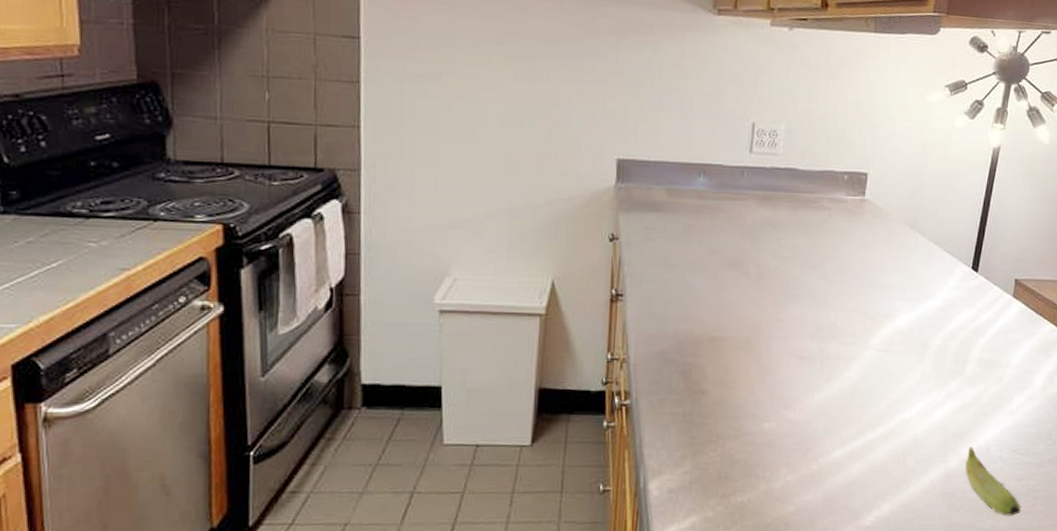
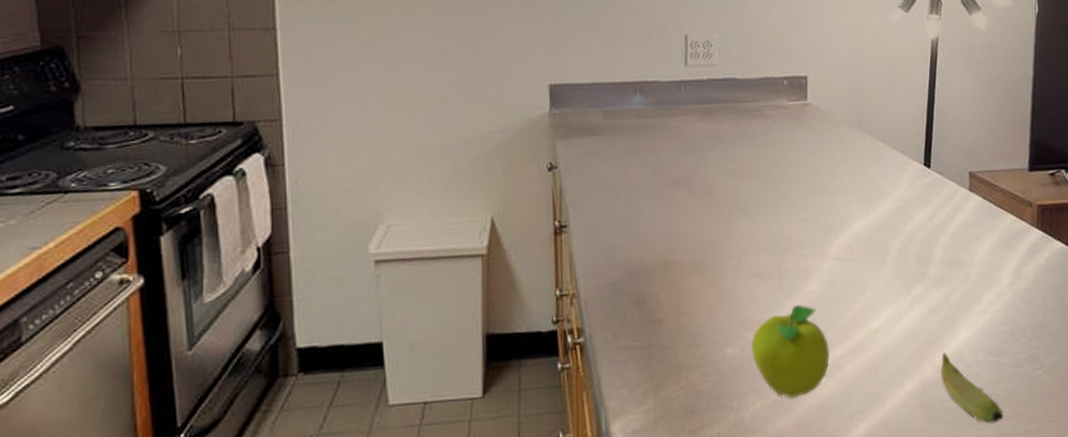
fruit: none [786,388,863,476] -> present [750,304,831,400]

